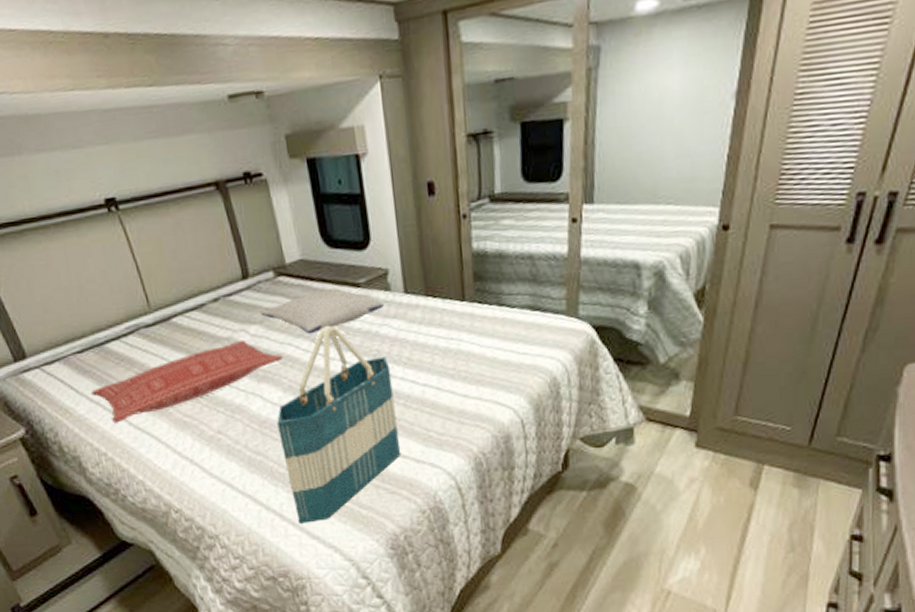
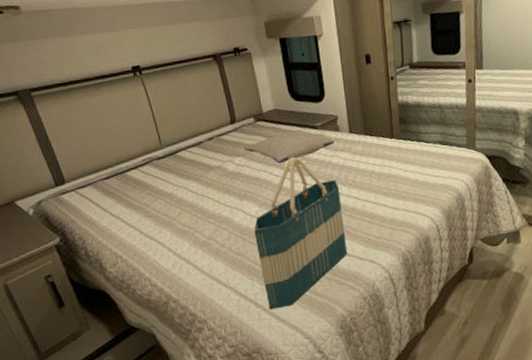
pillow: present [90,339,283,424] -> none [112,168,260,233]

